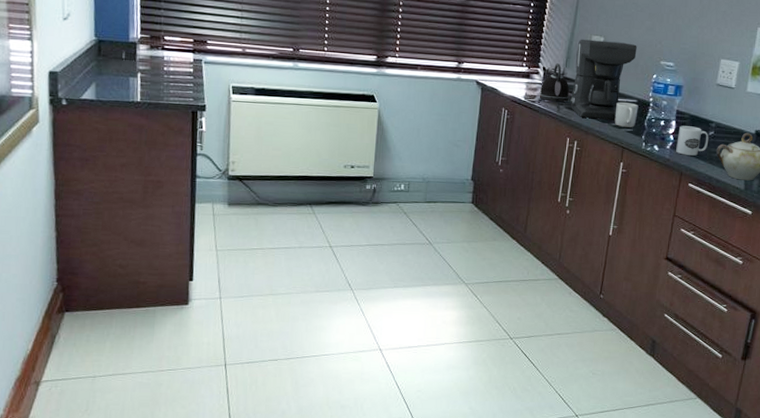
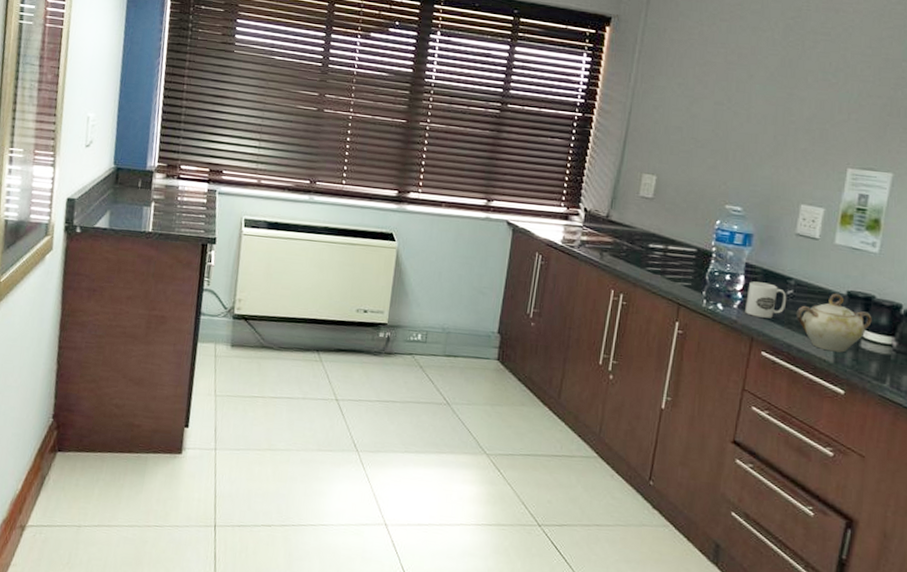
kettle: present [539,63,570,102] -> none [579,204,615,248]
coffee maker: present [570,39,637,120] -> none [615,177,697,271]
mug: present [614,101,639,127] -> none [668,250,698,281]

